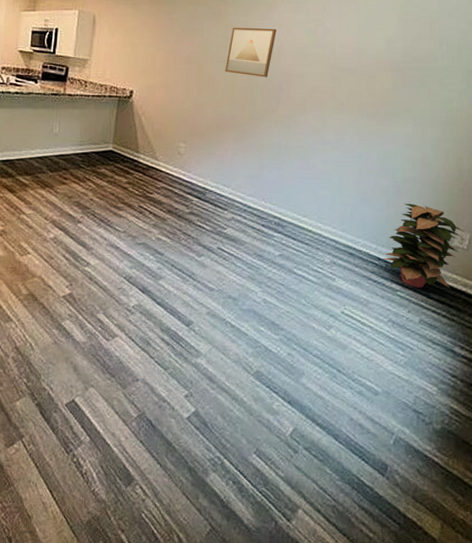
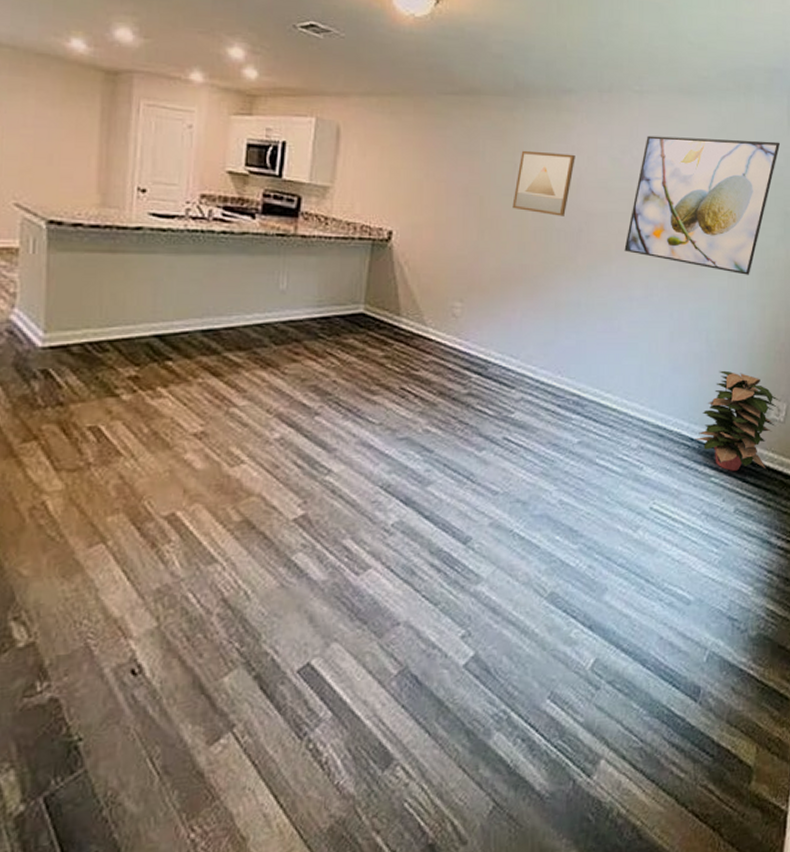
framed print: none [318,10,464,124] -> present [624,135,781,275]

